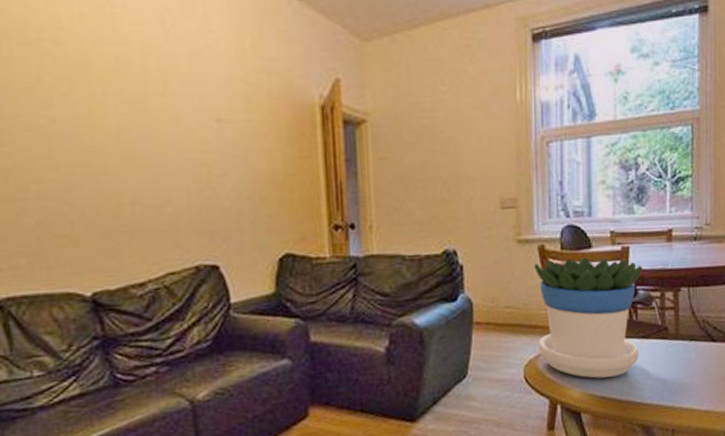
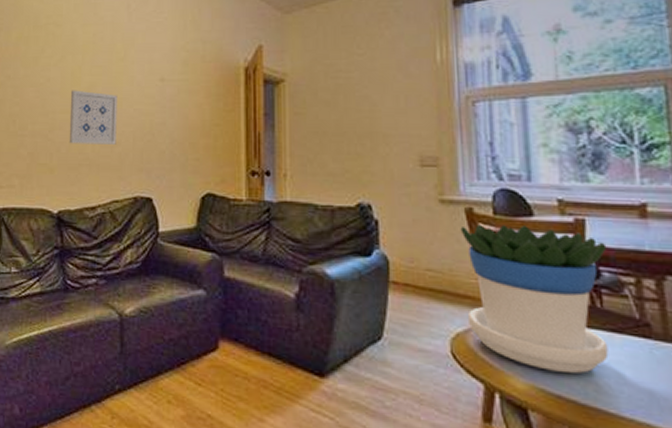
wall art: none [90,134,165,207] -> present [69,90,117,144]

